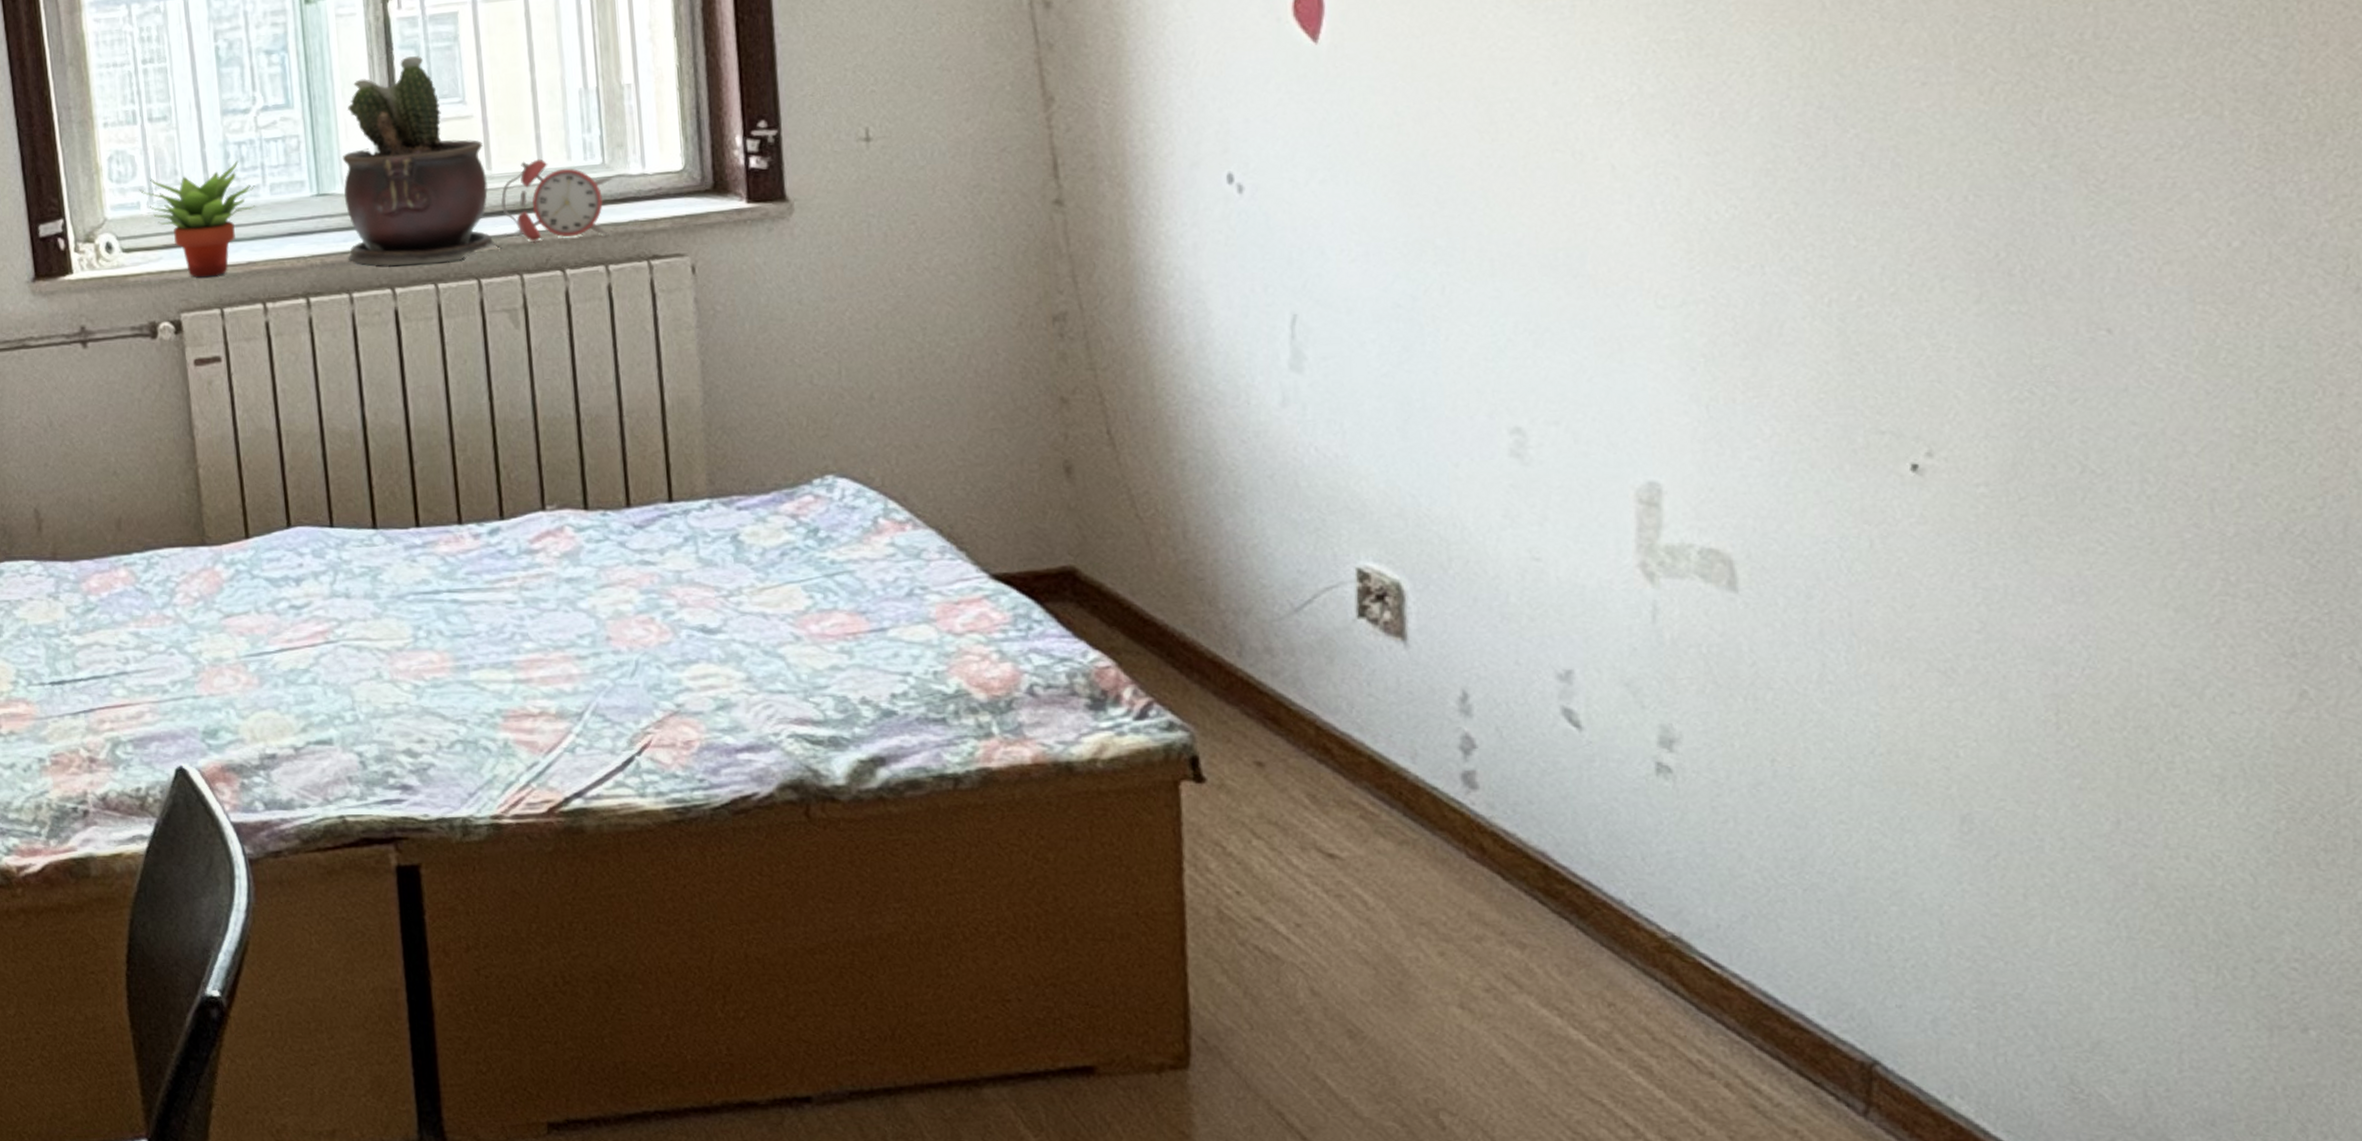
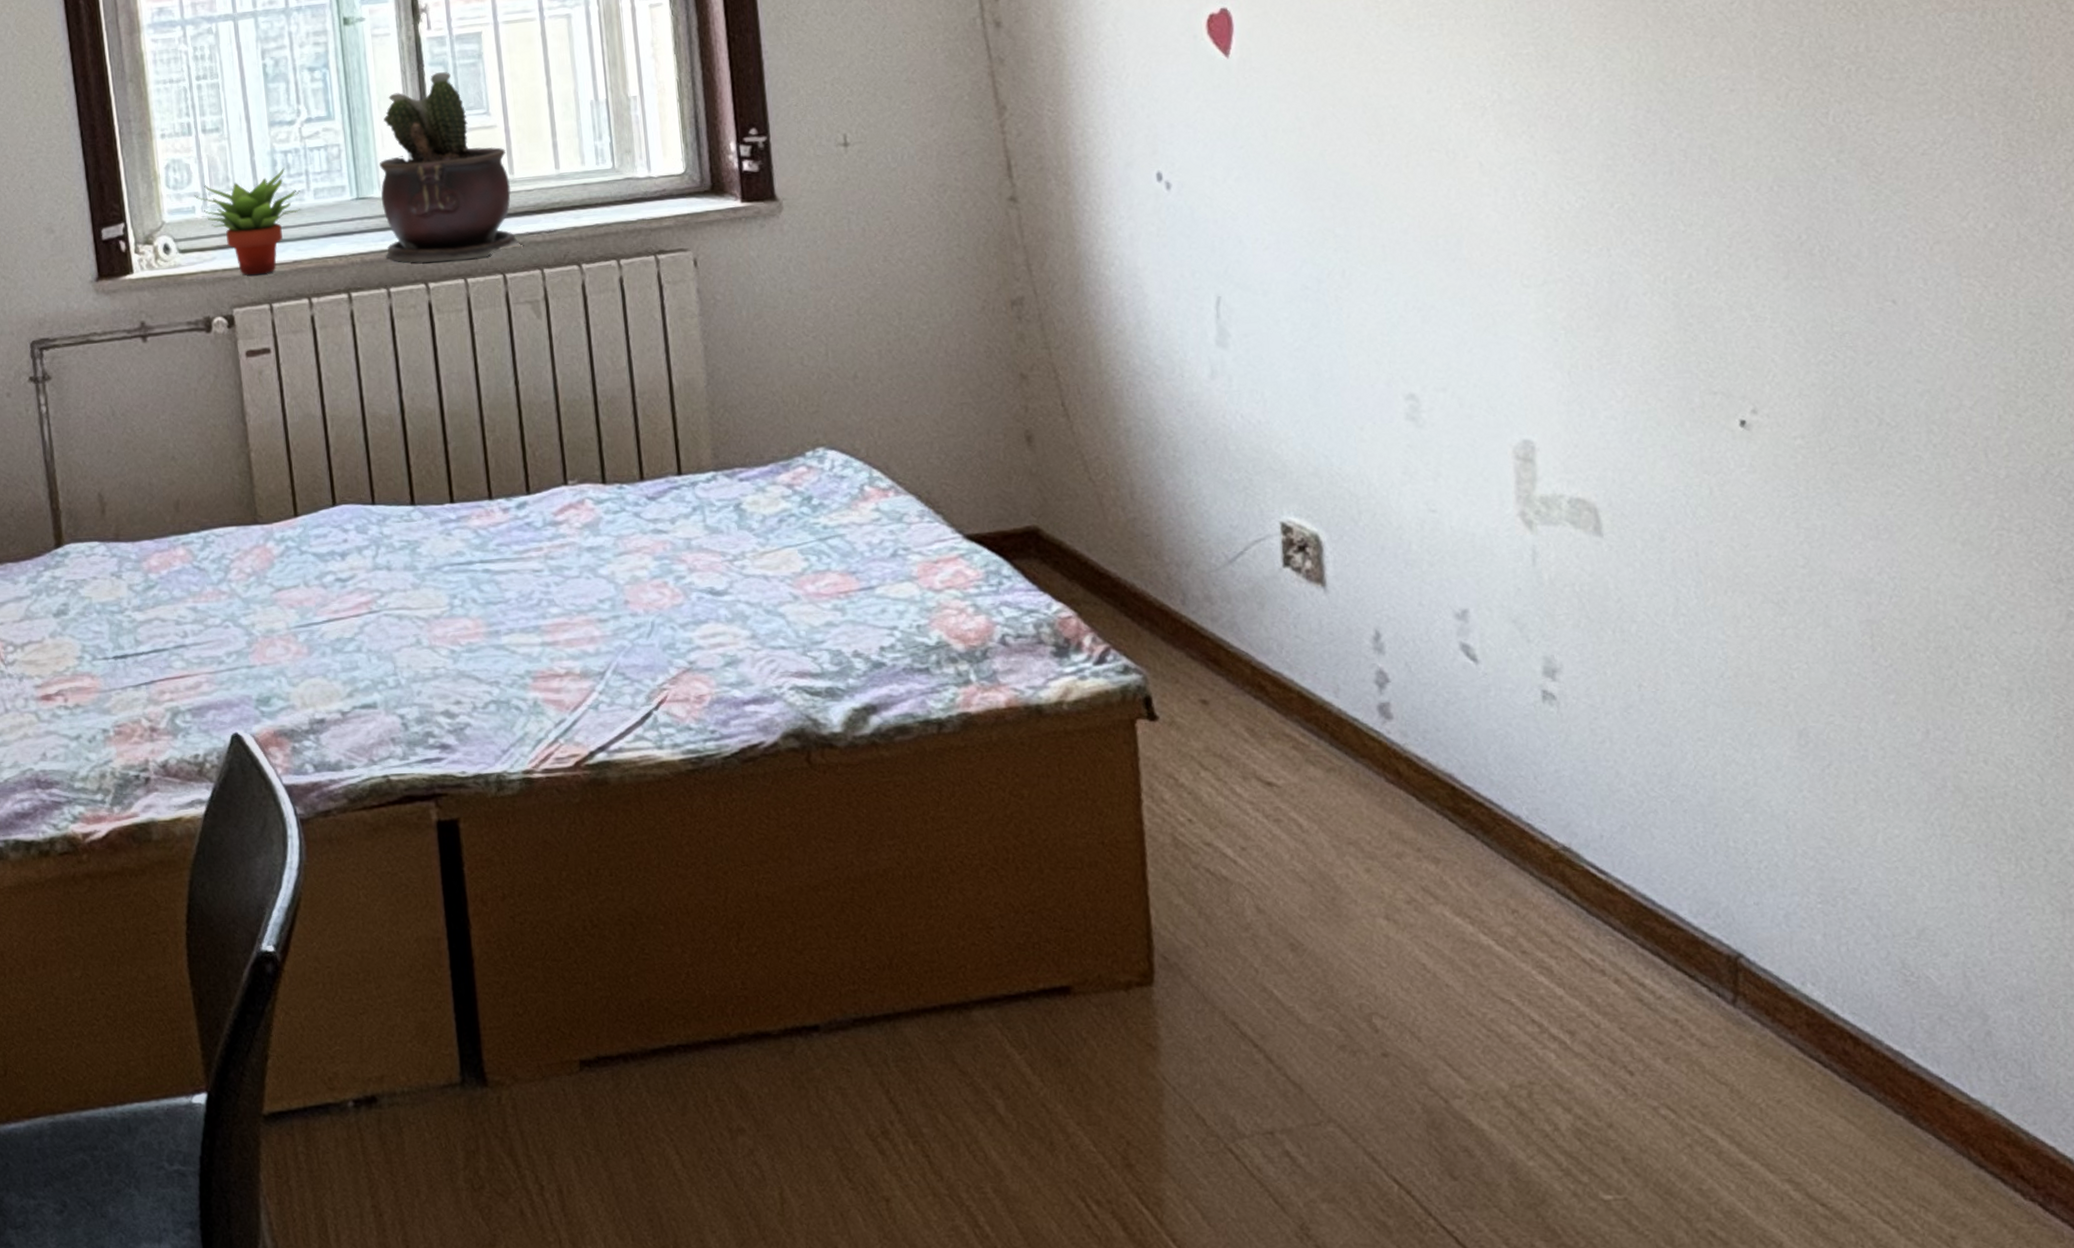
alarm clock: present [500,158,614,241] -> none [522,164,623,239]

